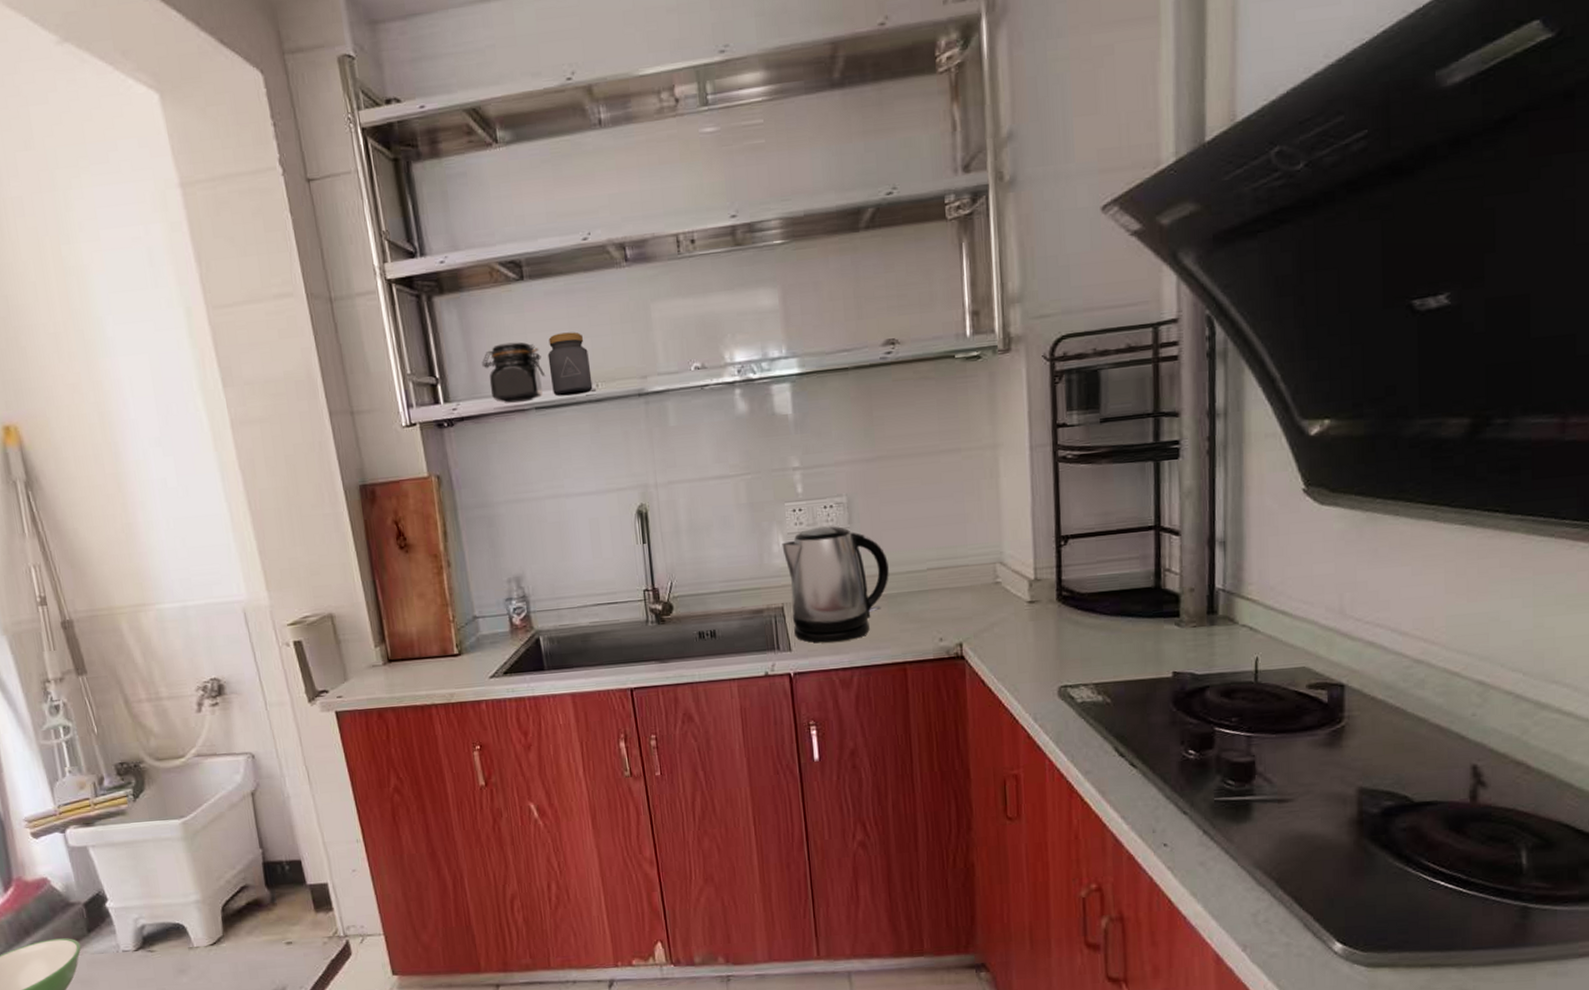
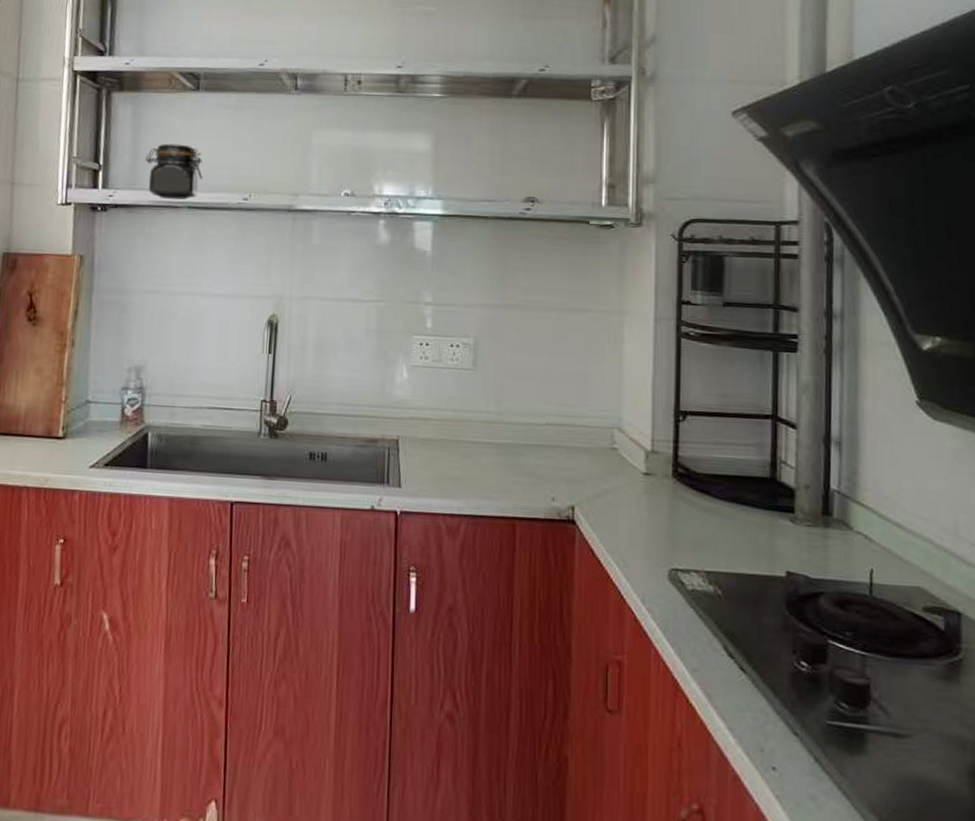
jar: present [547,332,593,397] -> none [207,143,247,201]
kettle: present [782,526,889,644] -> none [405,364,508,486]

